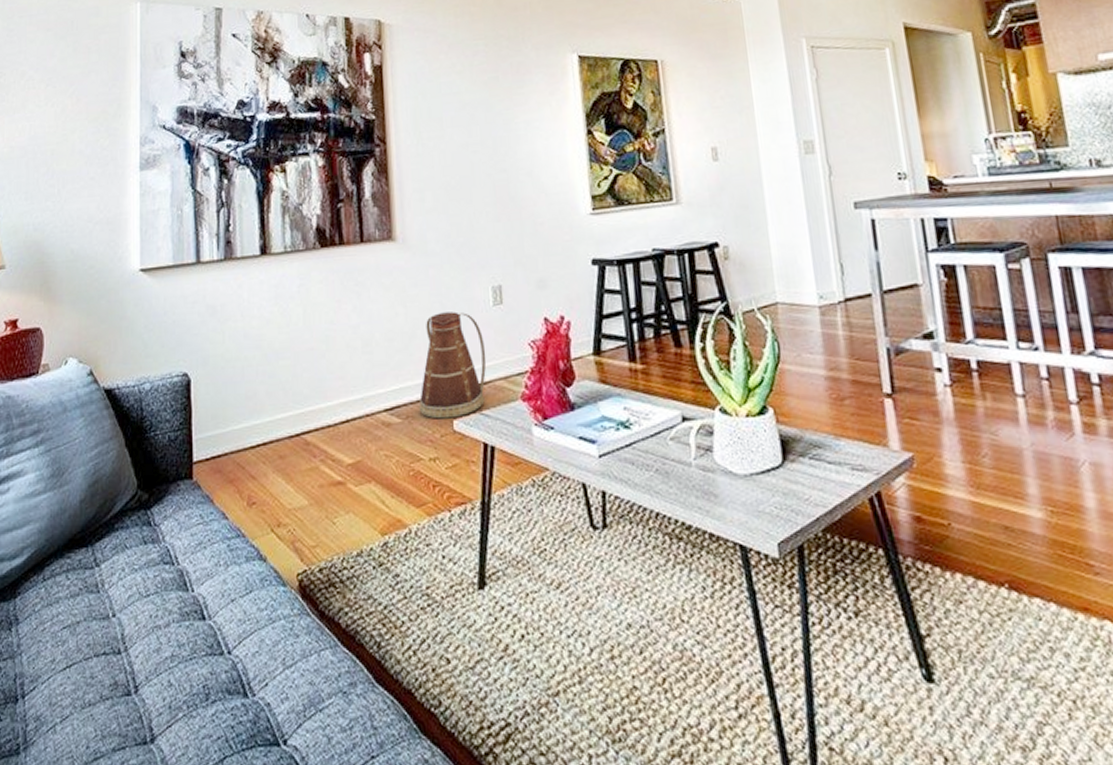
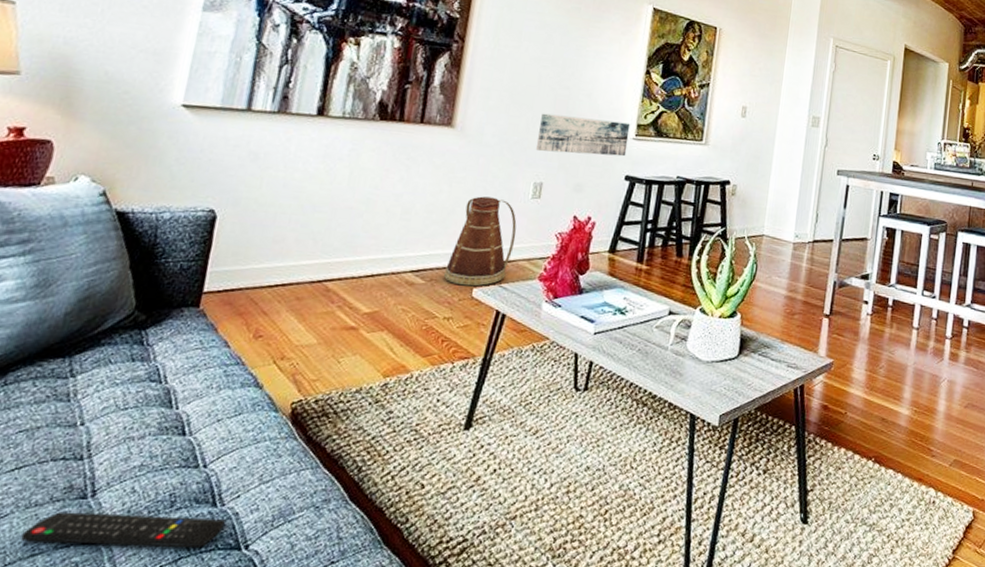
remote control: none [83,710,259,745] -> present [21,511,225,547]
wall art: none [483,196,587,250] -> present [535,113,631,157]

